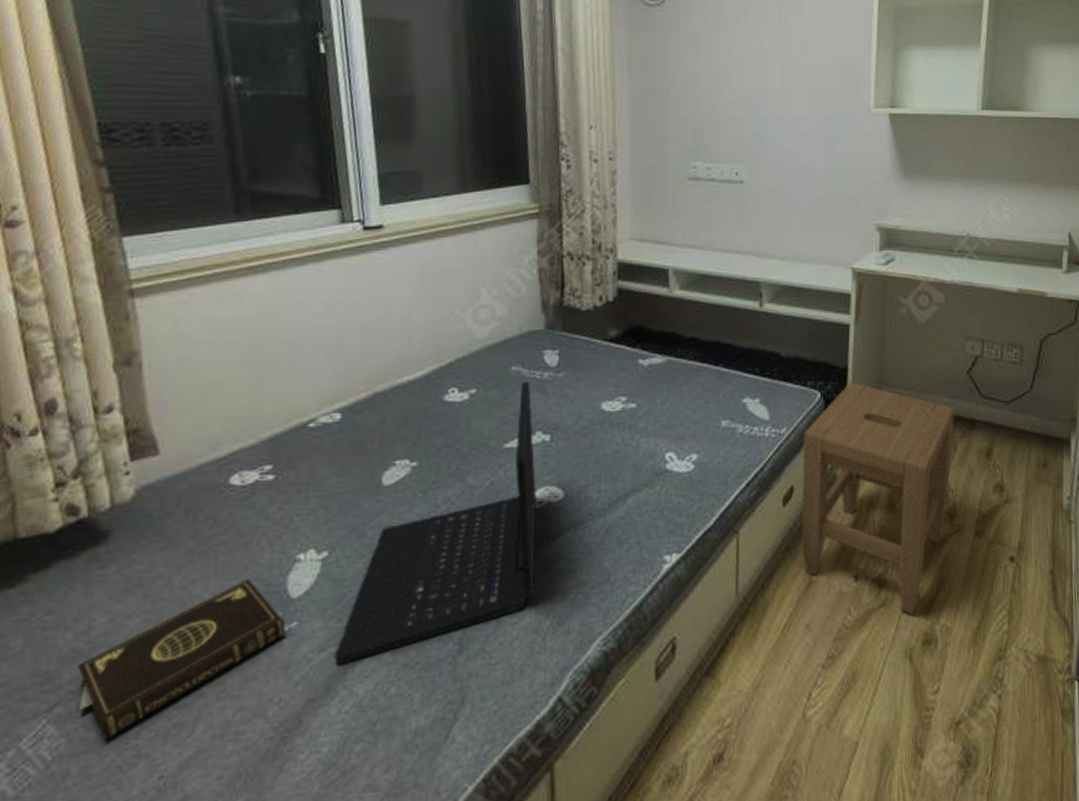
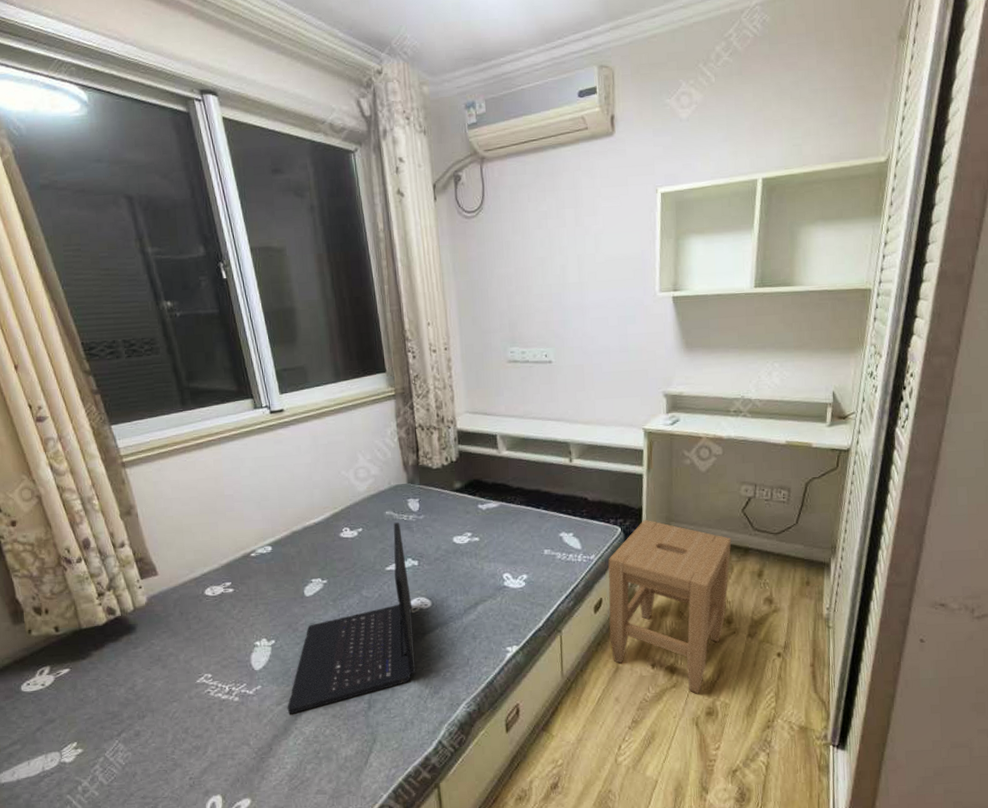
book: present [77,579,286,740] -> none [131,657,254,754]

